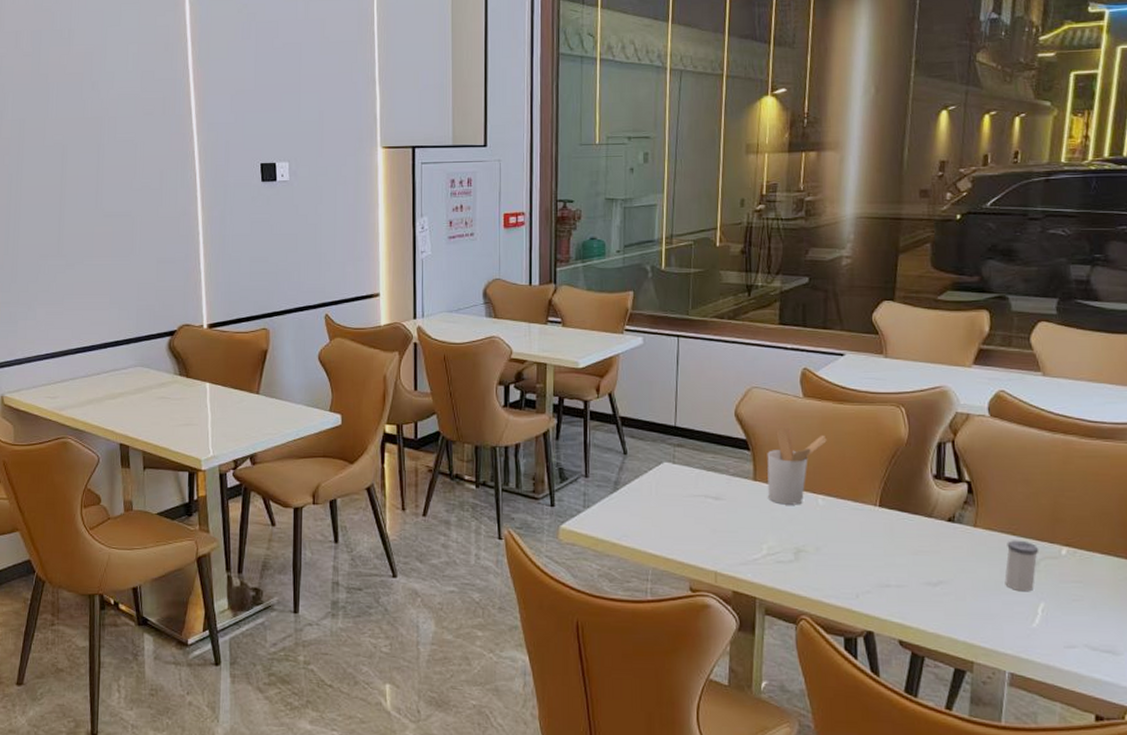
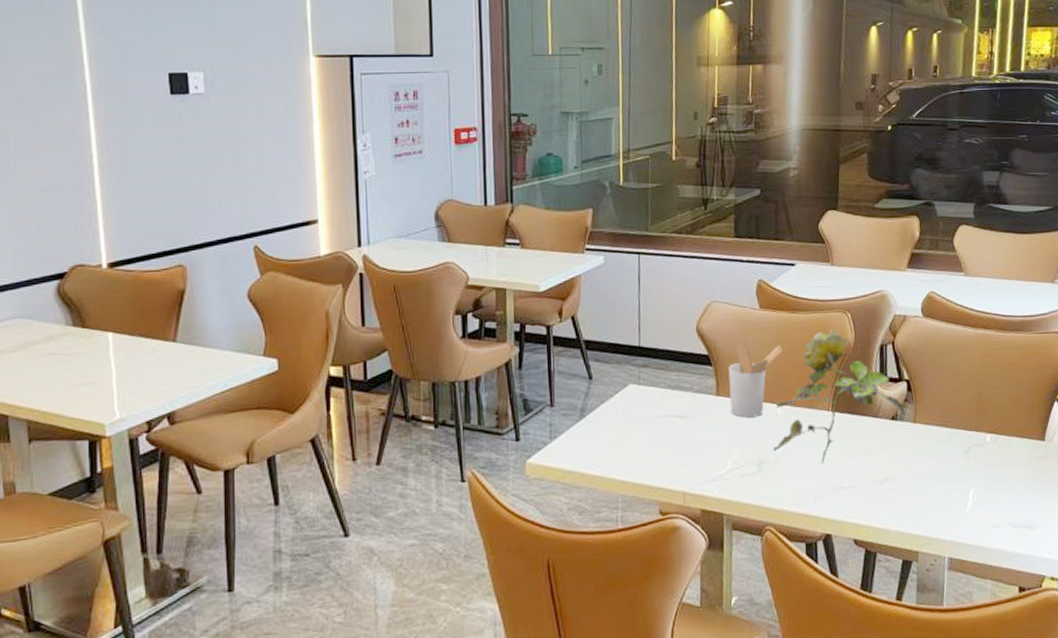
flower: none [813,422,965,558] -> present [773,328,906,463]
salt shaker: present [1005,540,1039,592] -> none [941,431,968,480]

